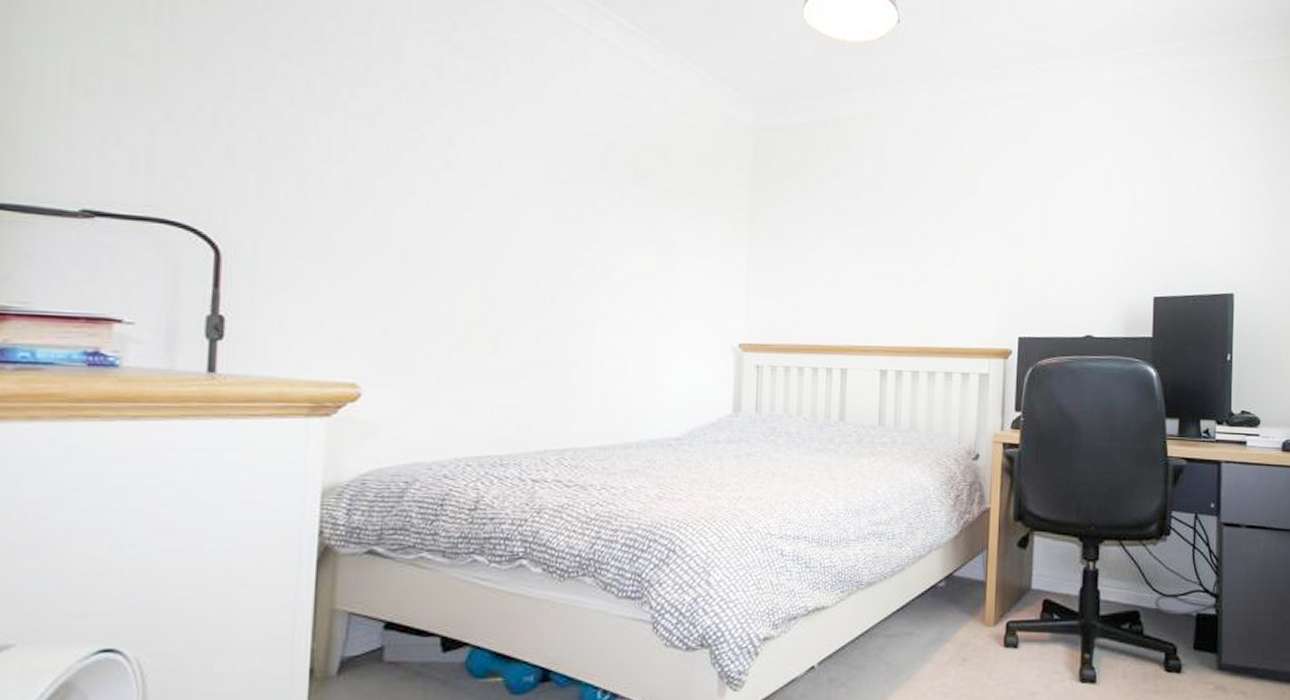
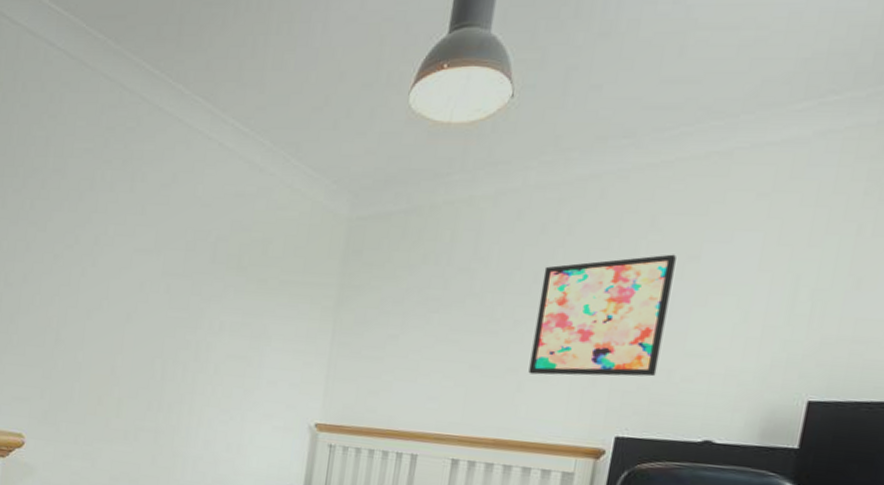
wall art: none [940,172,1047,283] -> present [528,254,676,377]

